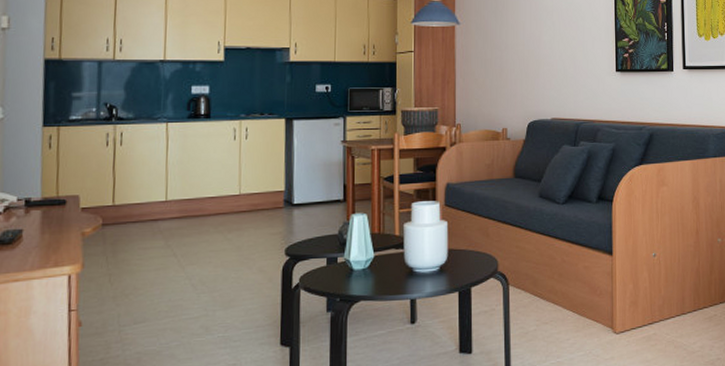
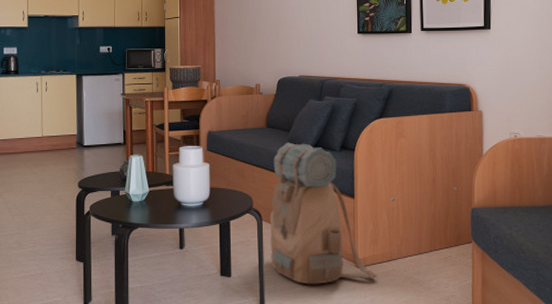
backpack: none [517,194,638,357] -> present [269,142,378,285]

